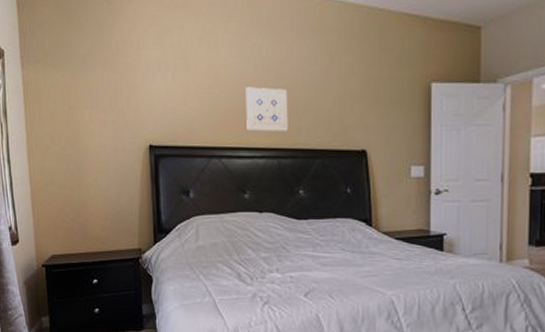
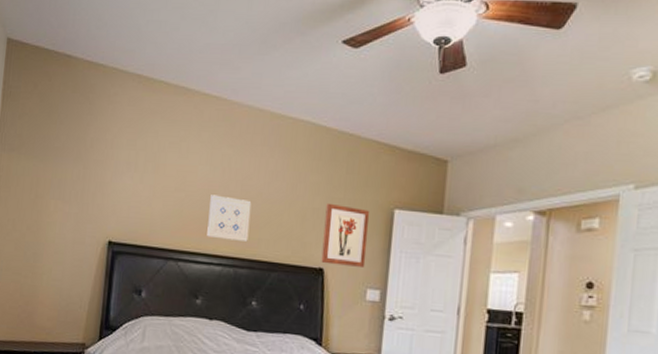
wall art: none [363,83,407,145] -> present [321,203,370,267]

